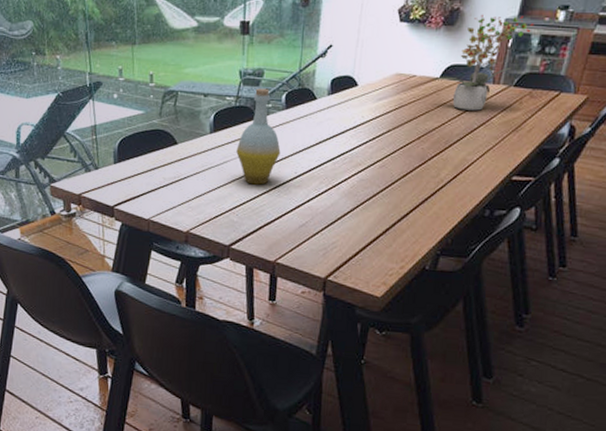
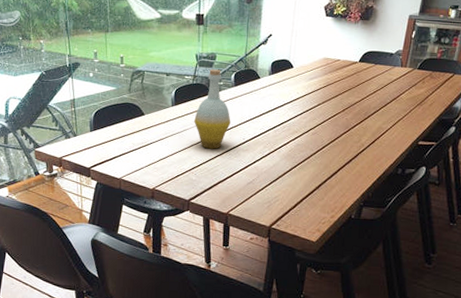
potted plant: present [433,14,535,111] -> none [354,11,432,89]

